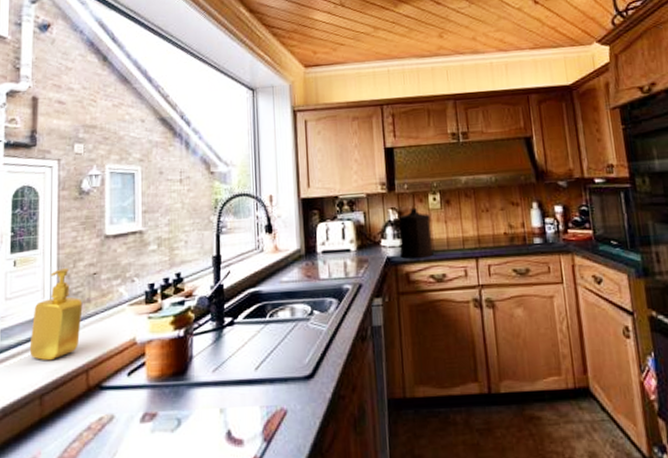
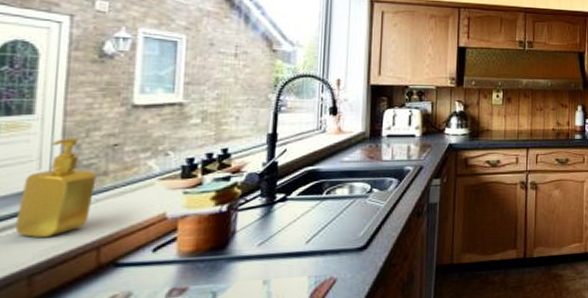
canister: present [398,207,434,260] -> none [462,102,492,147]

